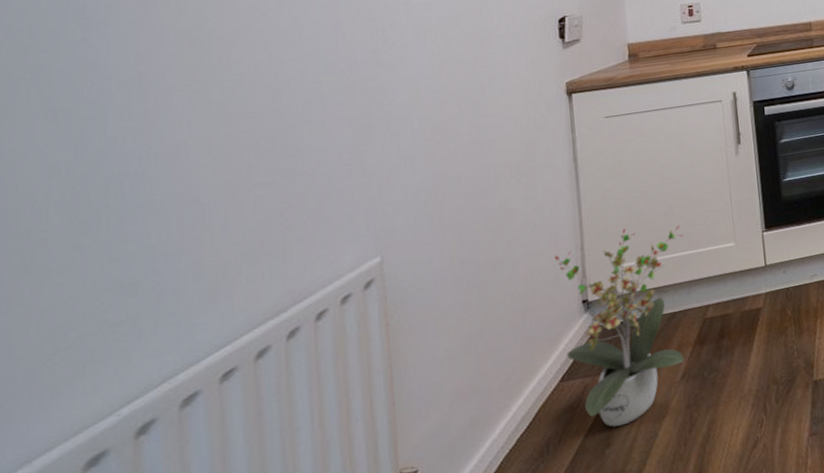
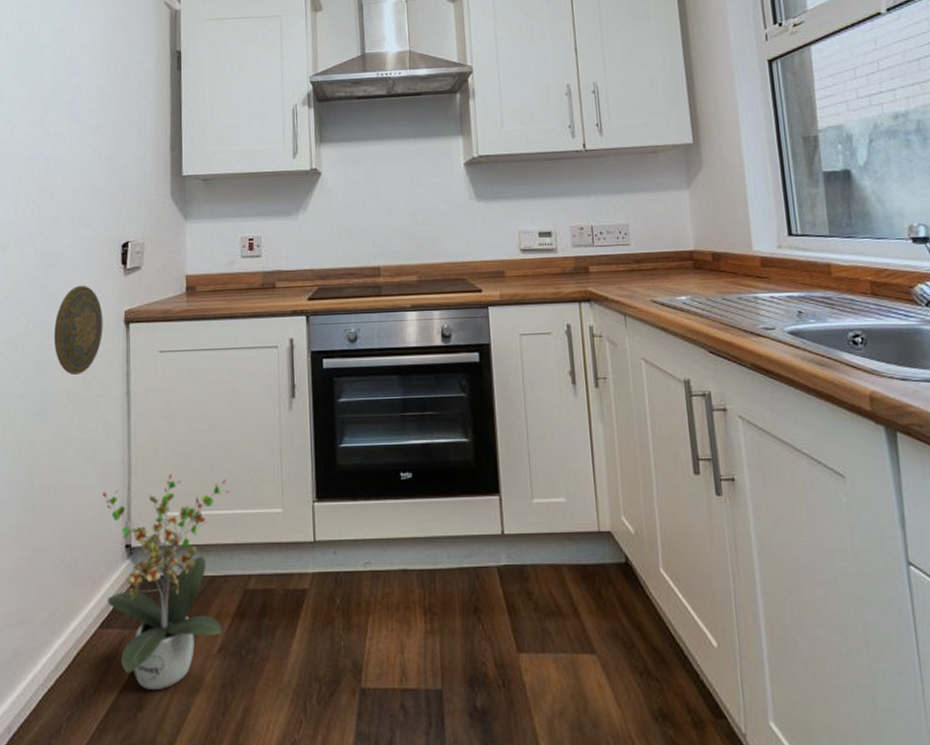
decorative plate: none [489,61,544,150] -> present [54,285,103,375]

